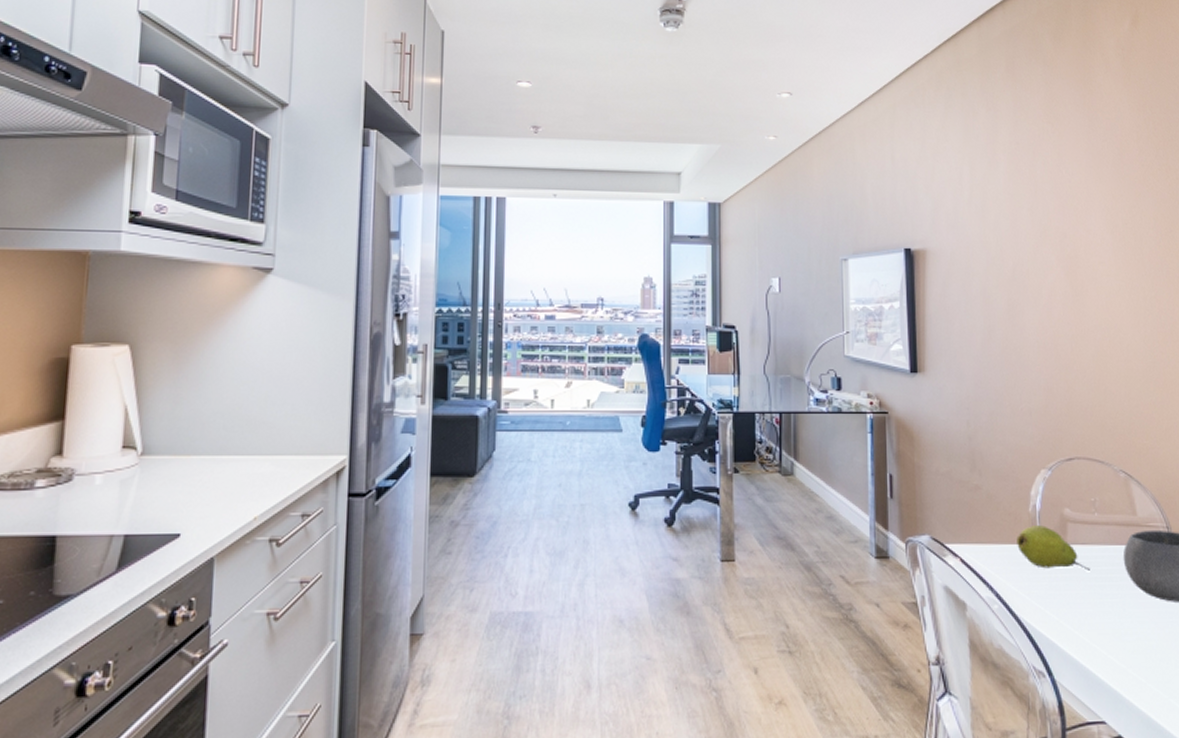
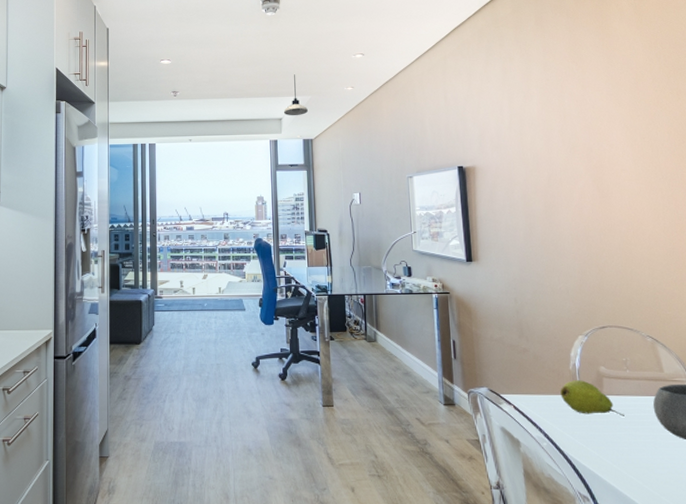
pendant light: none [683,114,716,171] -> present [283,74,308,116]

